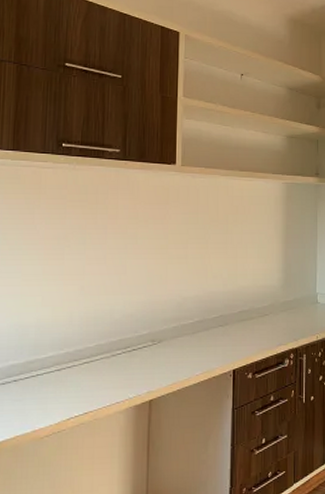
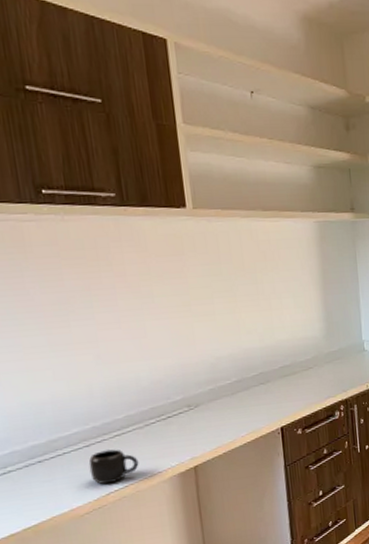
mug: none [56,375,101,409] -> present [88,449,139,485]

